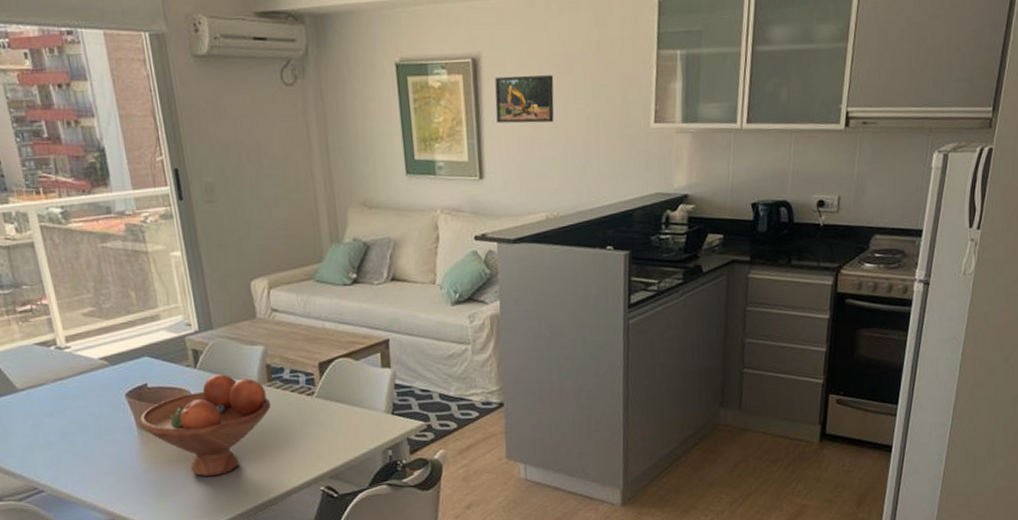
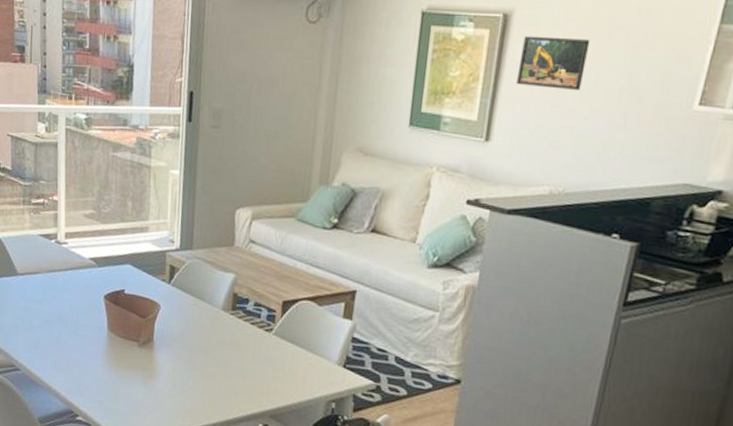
fruit bowl: present [138,373,272,477] -> none [110,293,230,391]

